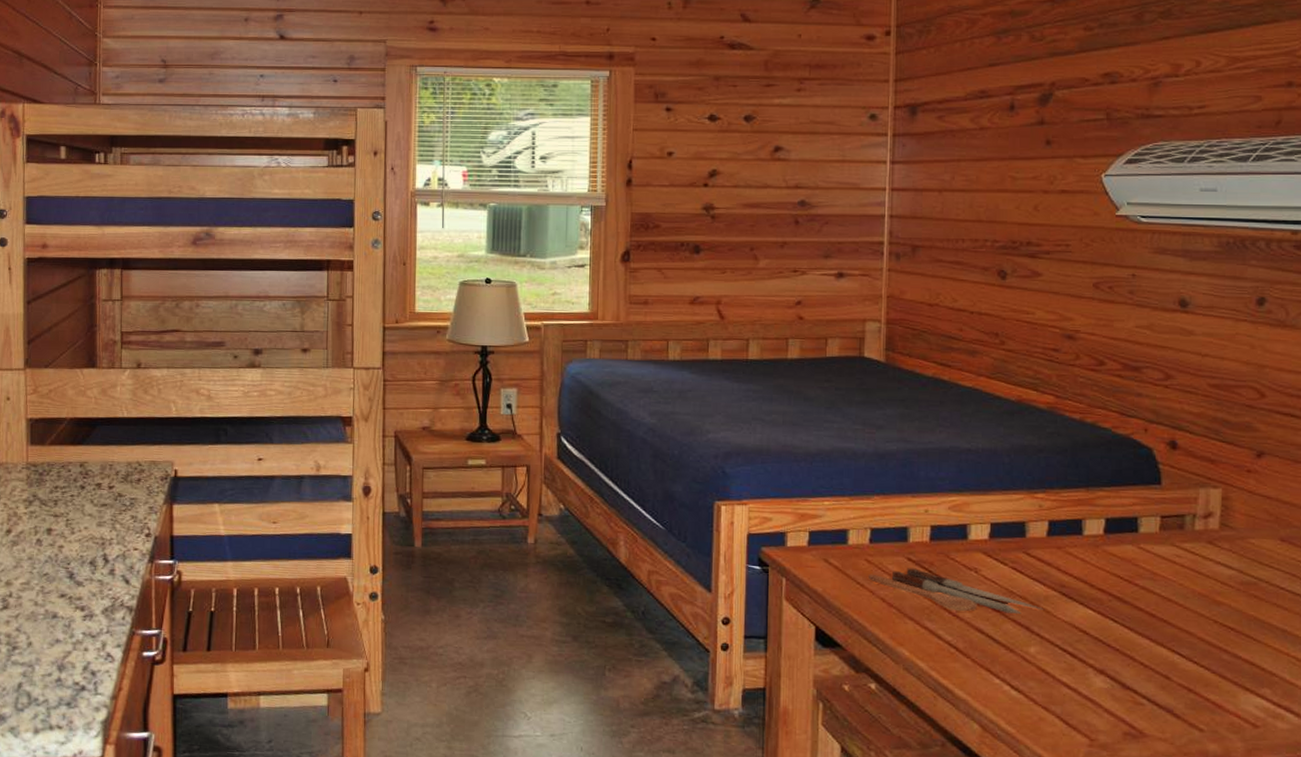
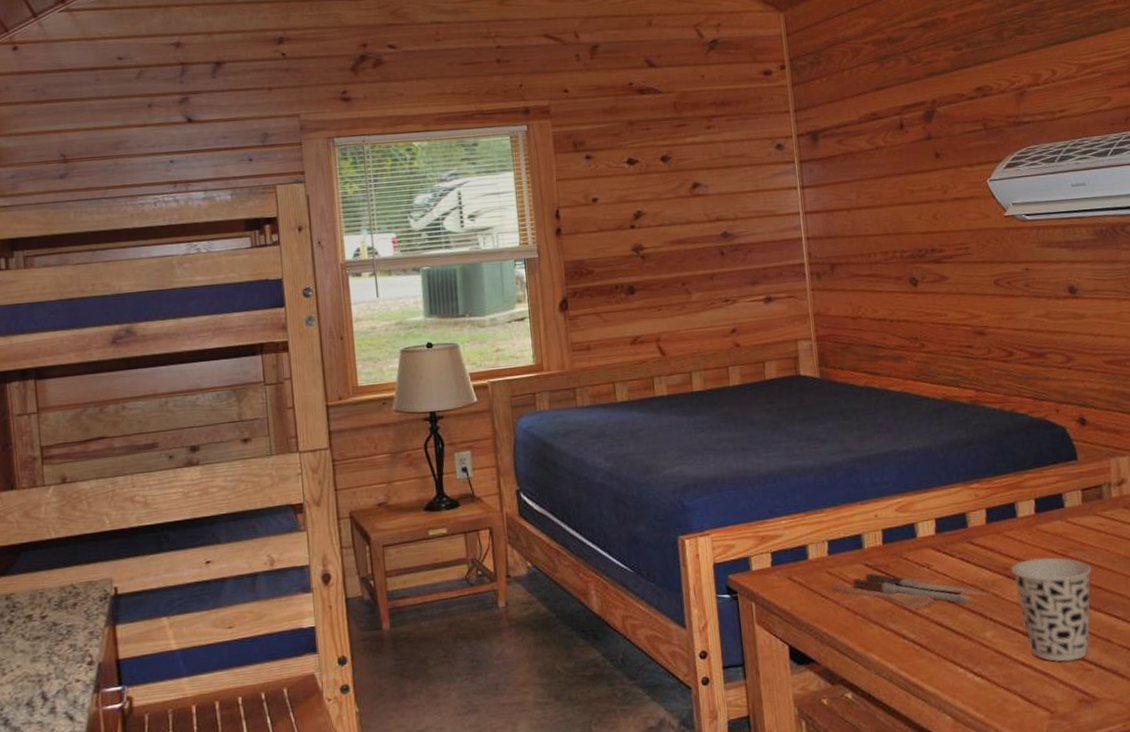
cup: none [1067,580,1160,692] -> present [1010,557,1092,662]

